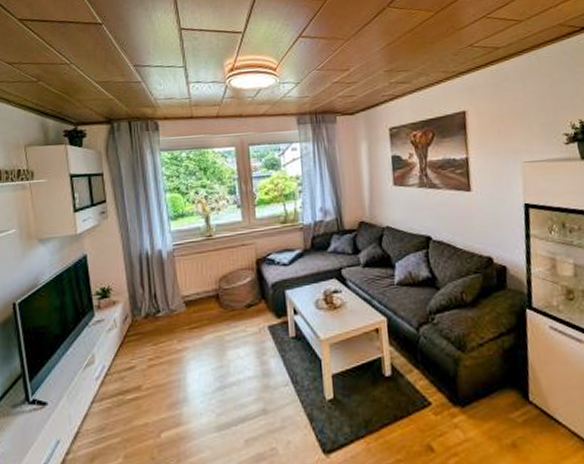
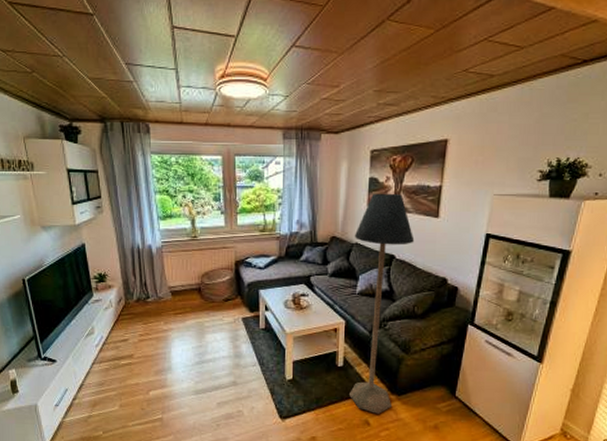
floor lamp: none [384,170,456,435] -> present [348,193,415,414]

